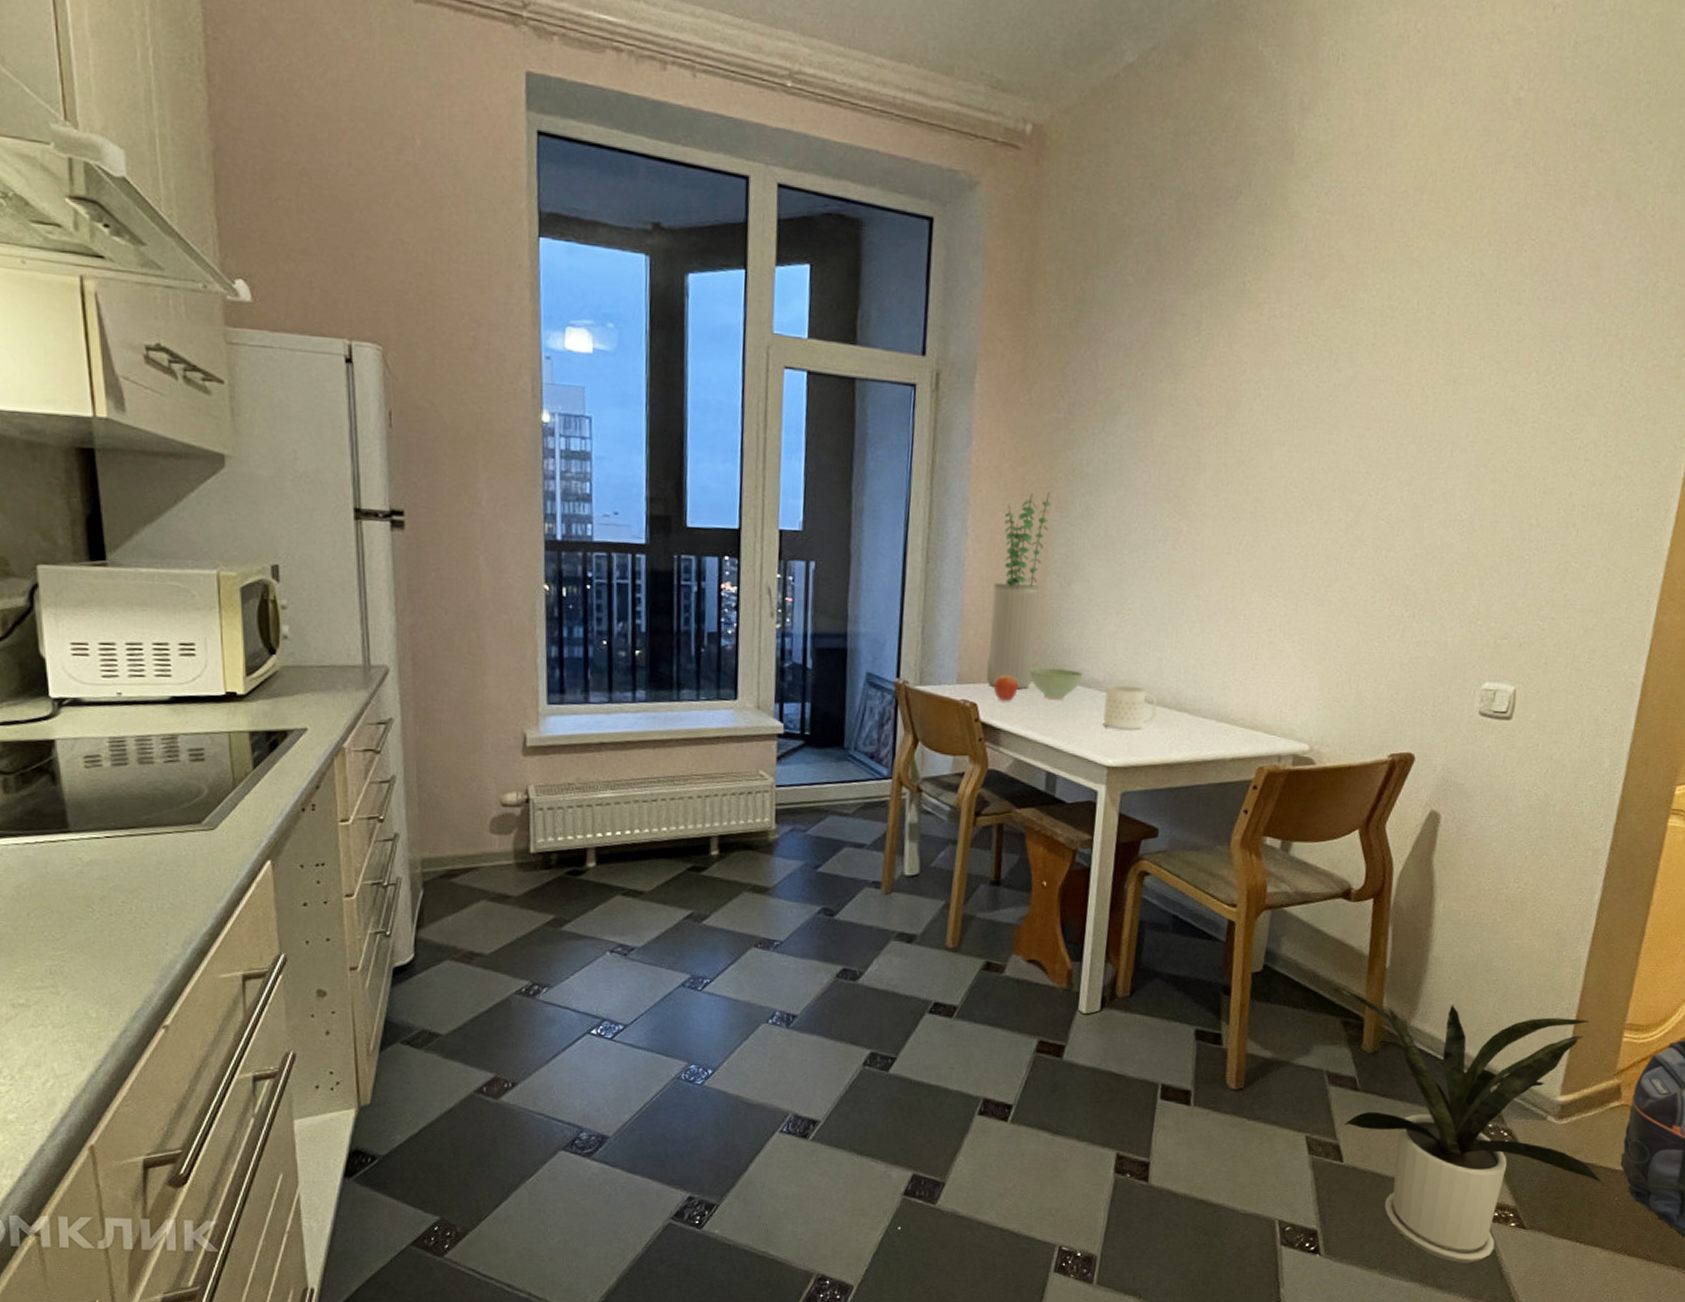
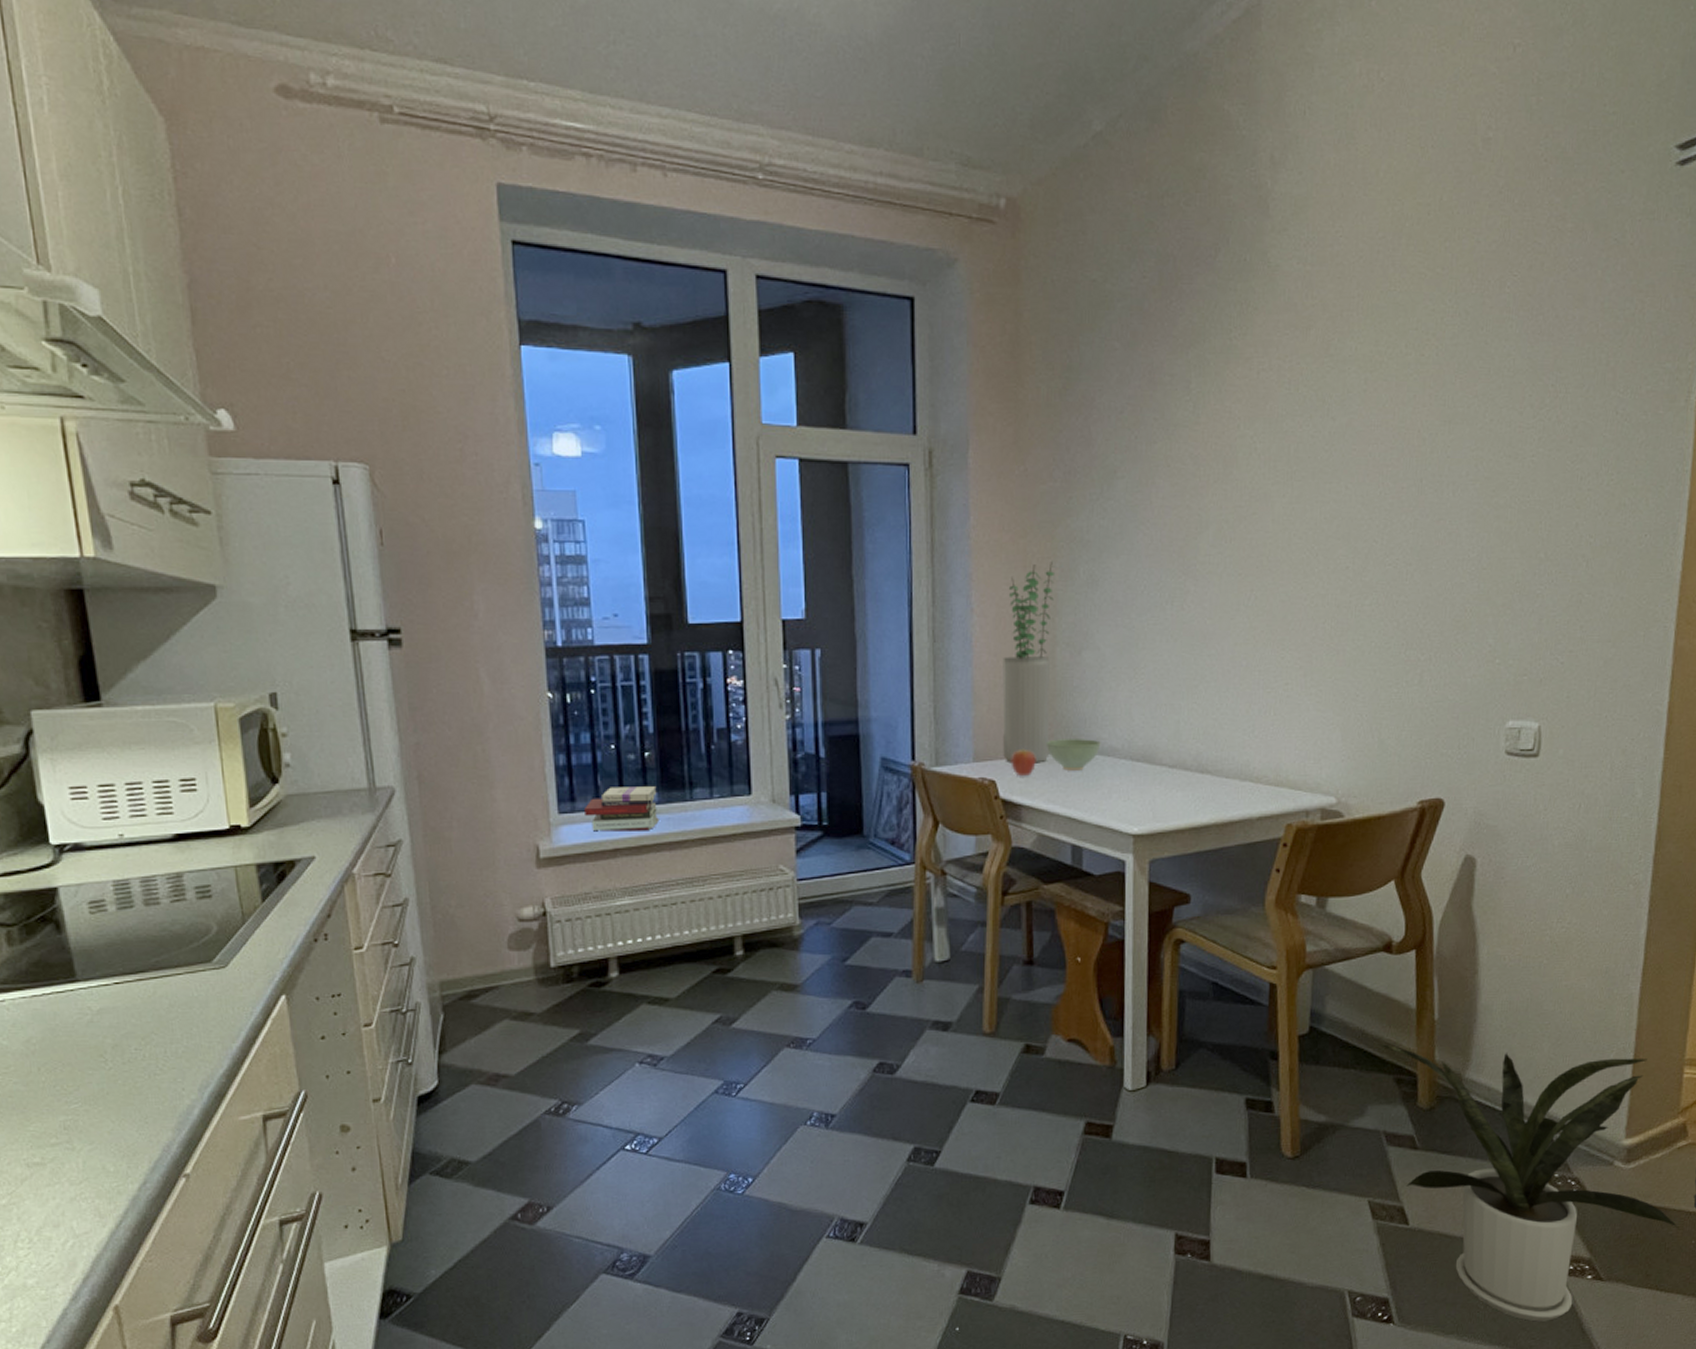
books: none [572,682,645,728] -> present [583,786,659,832]
mug: present [1102,684,1158,731] -> none [1124,750,1179,797]

